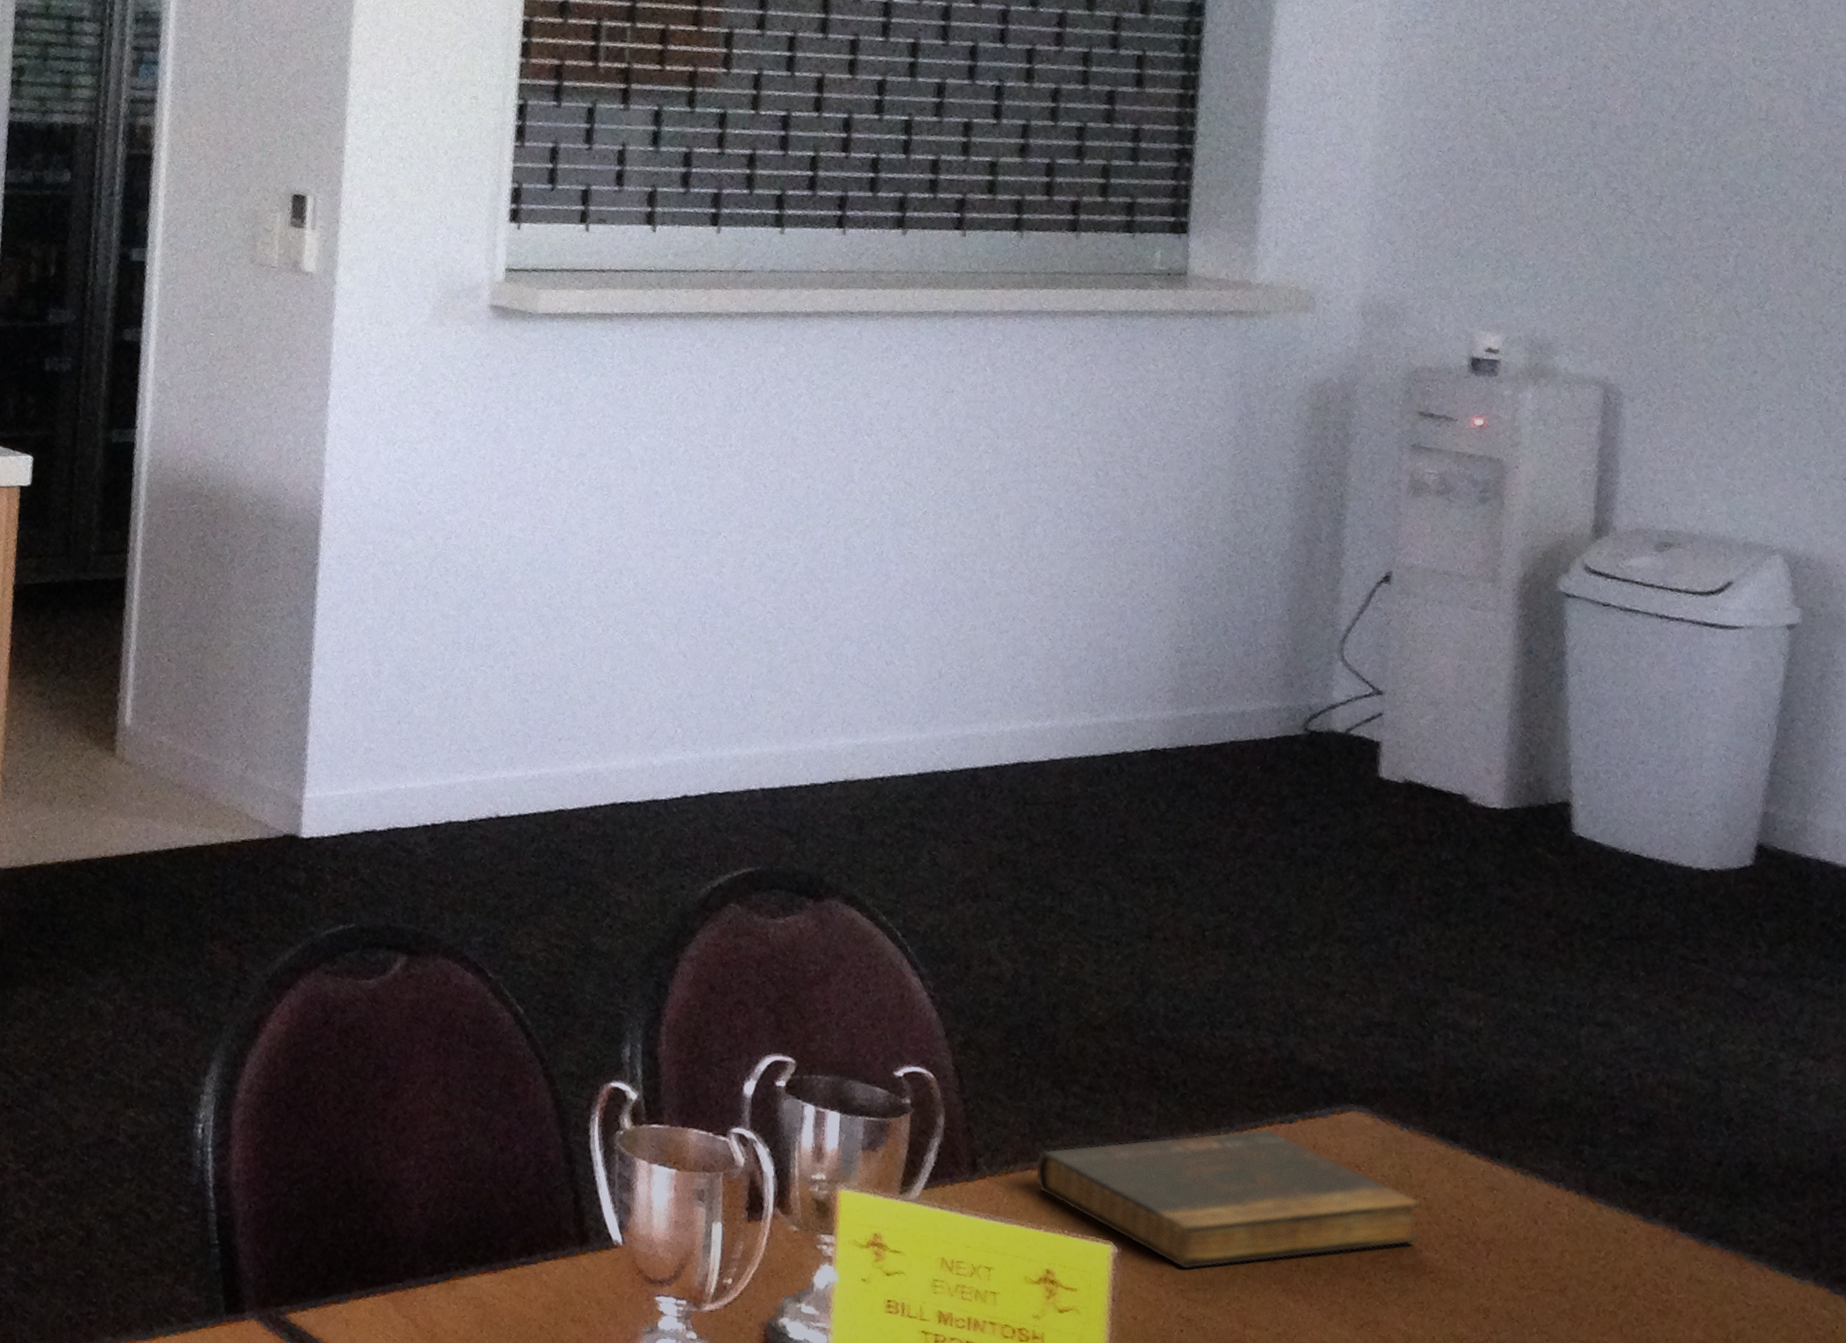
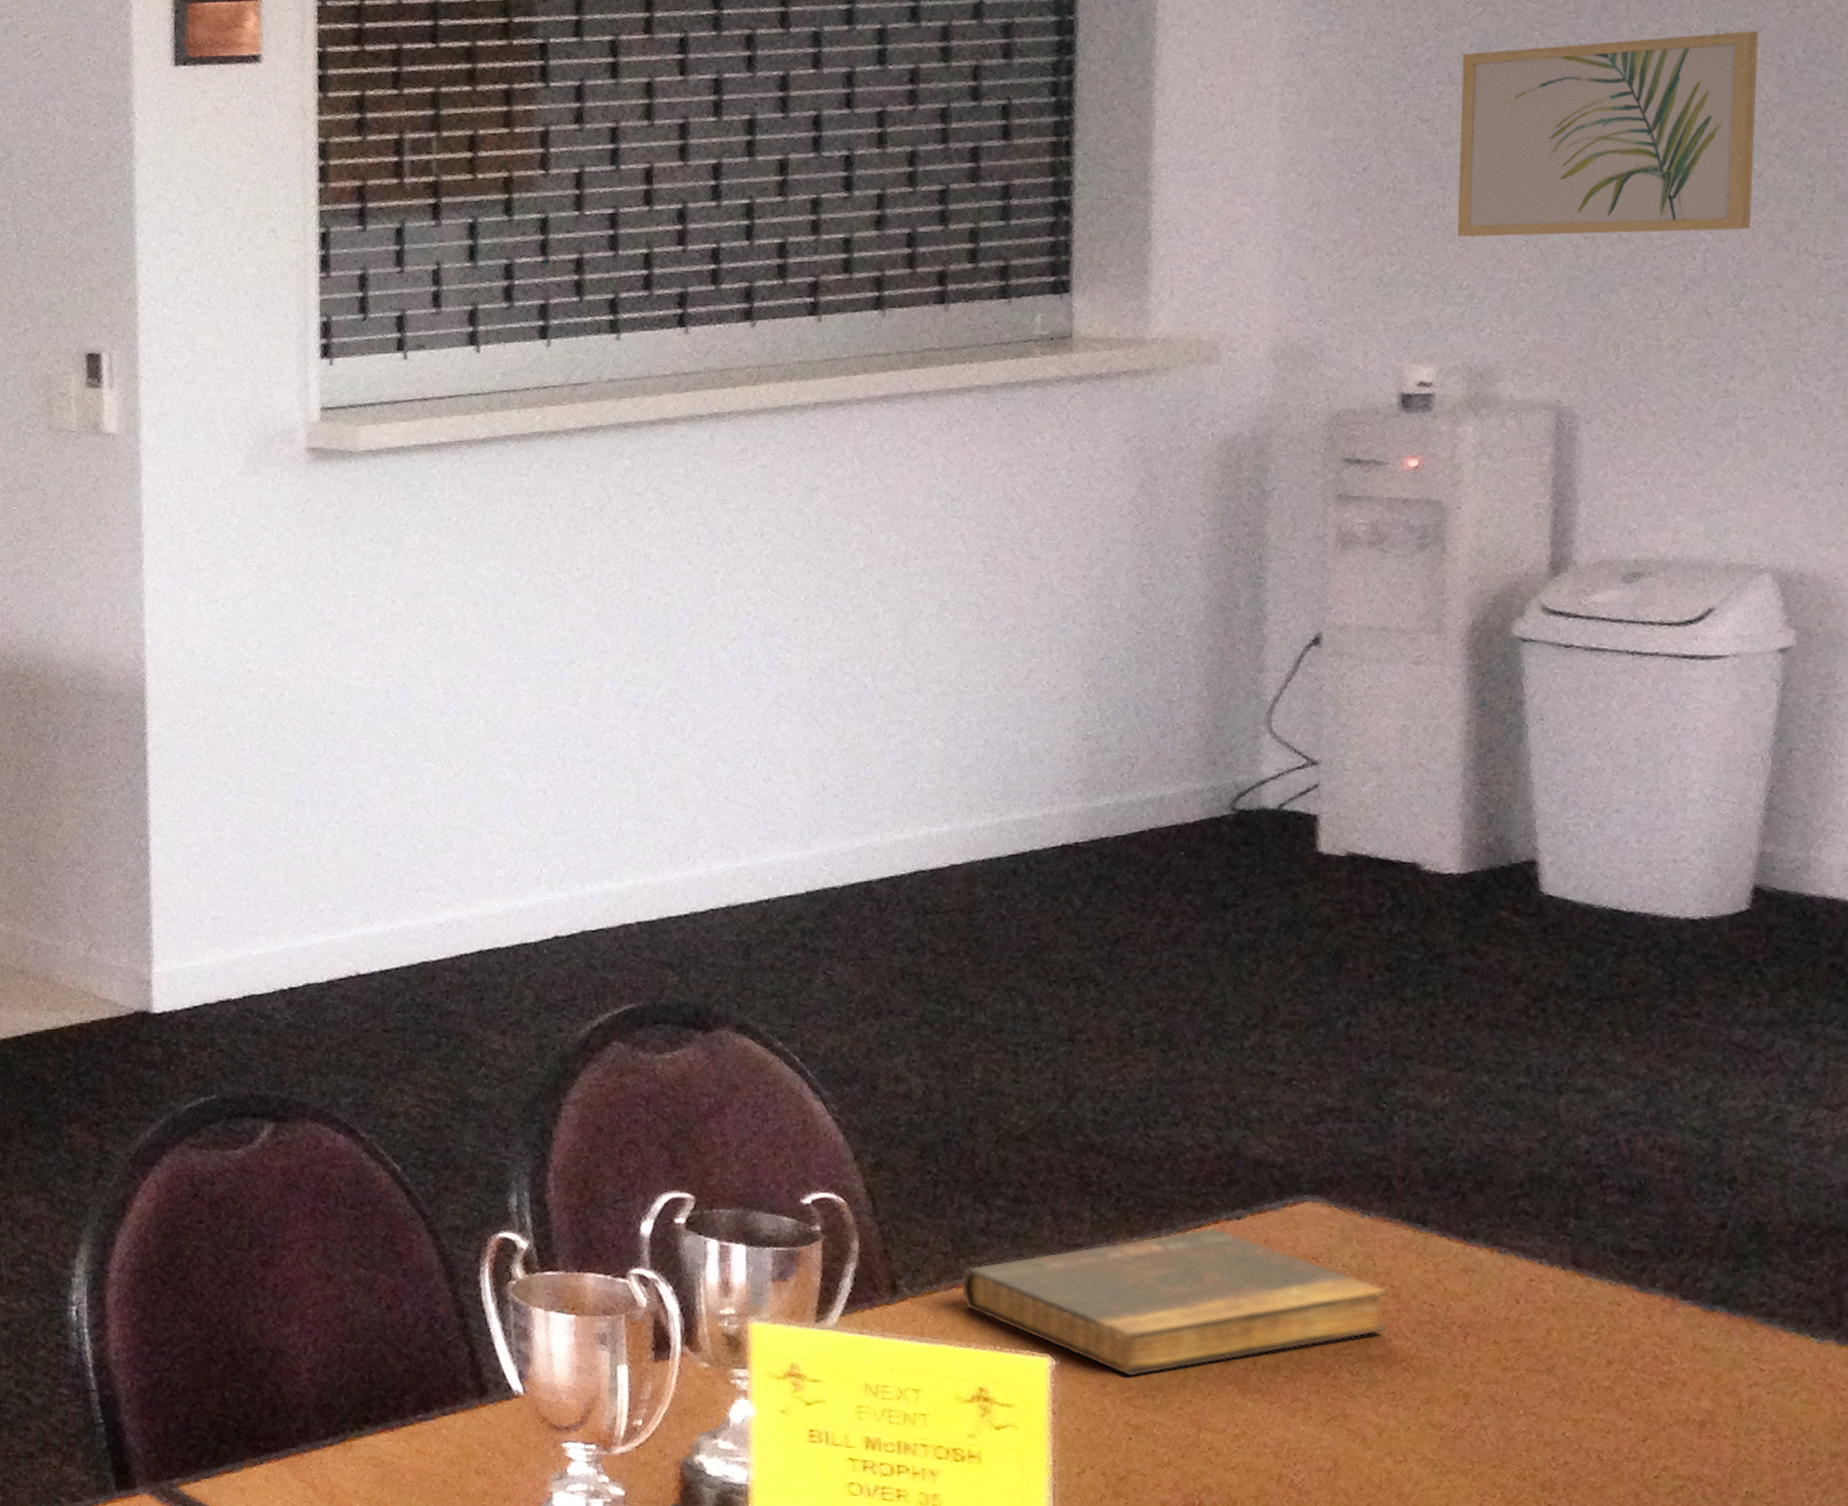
wall art: none [1527,55,1789,240] -> present [1457,30,1759,237]

